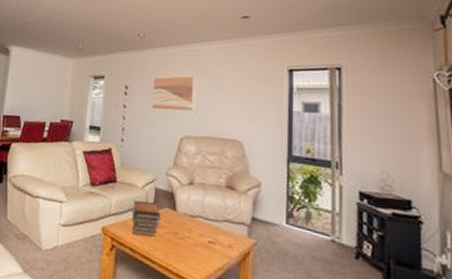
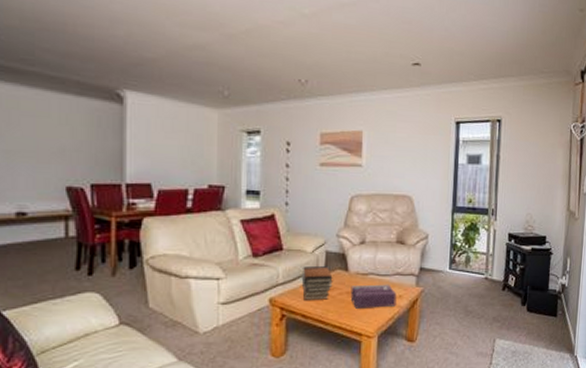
tissue box: none [178,226,226,256] -> present [350,284,397,309]

